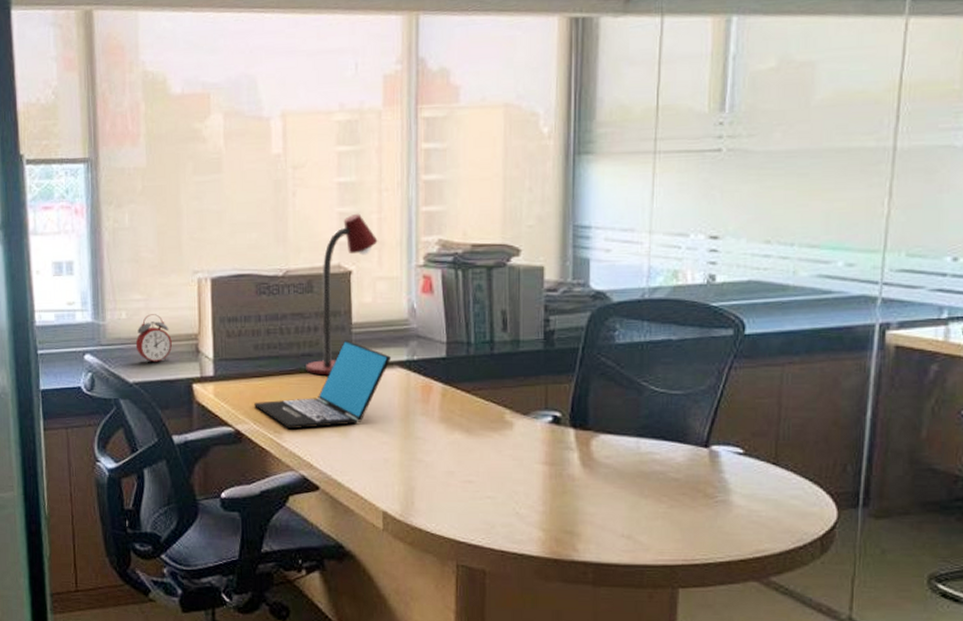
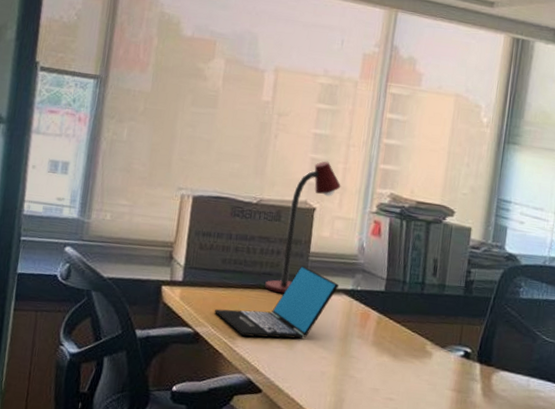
alarm clock: present [135,314,172,363] -> none [115,219,149,262]

